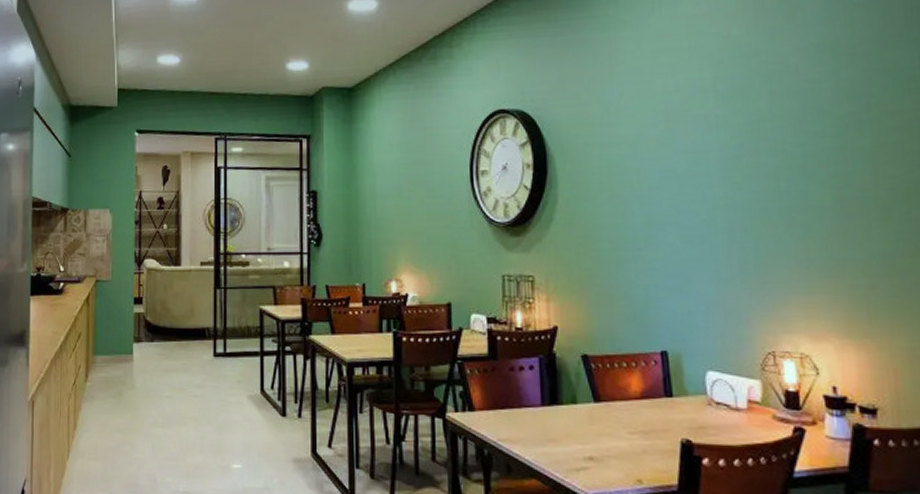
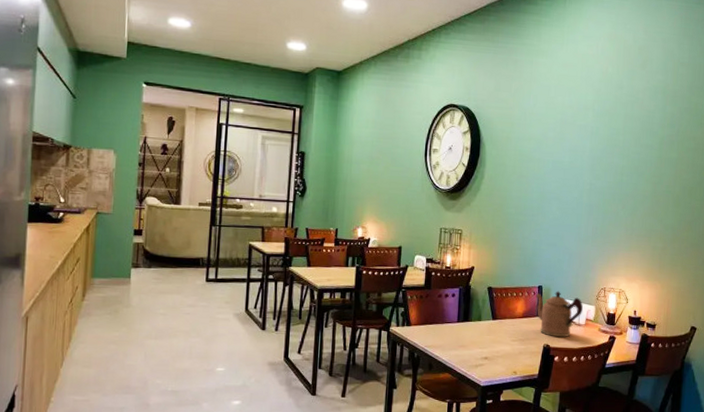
coffeepot: none [658,358,740,429] -> present [536,291,583,338]

